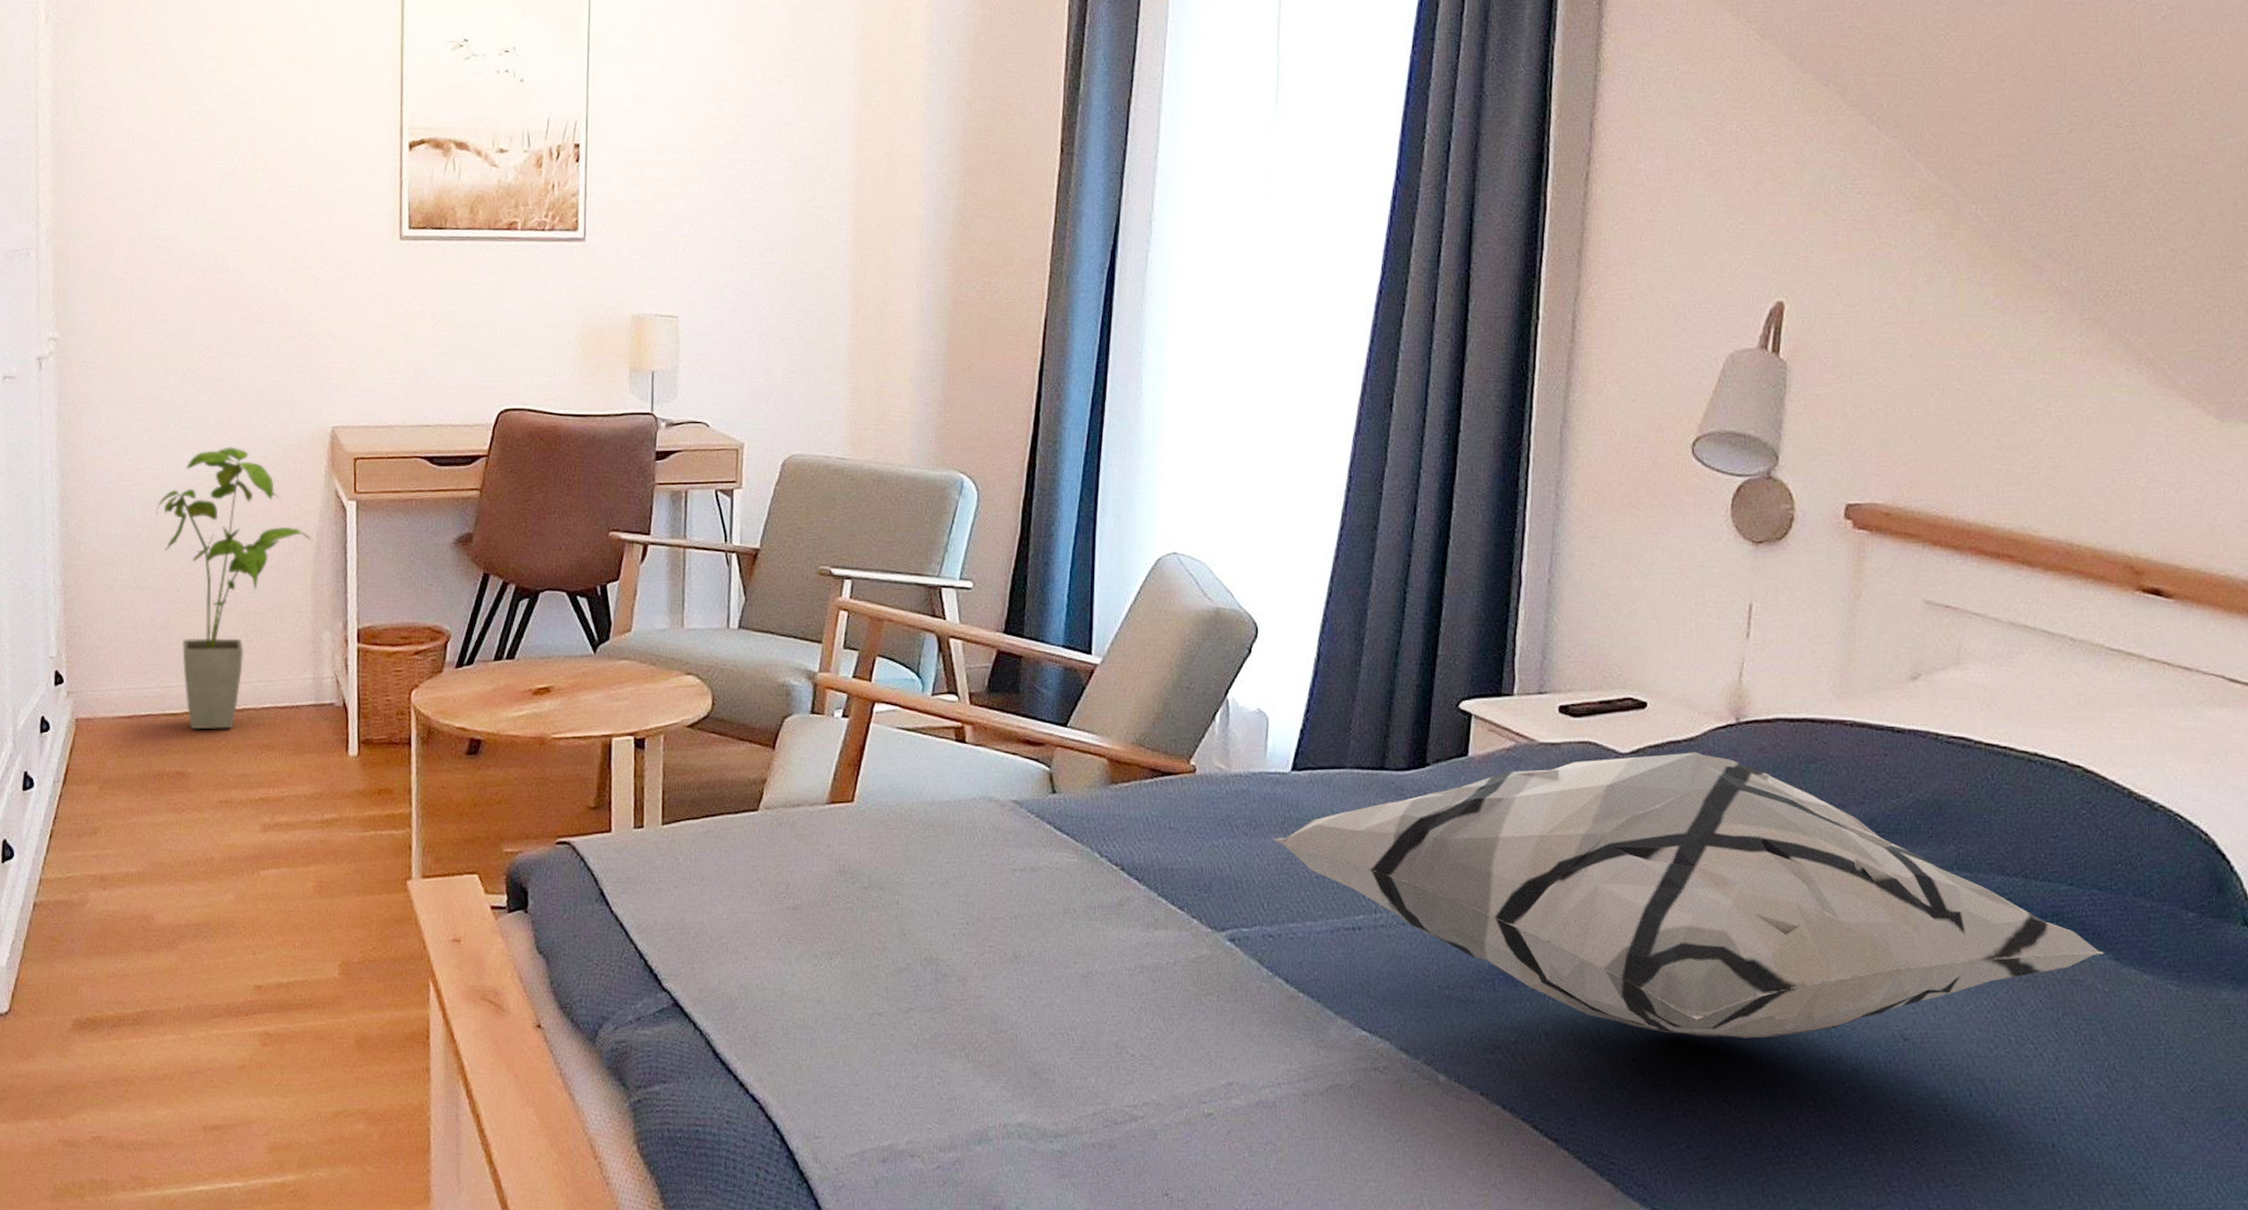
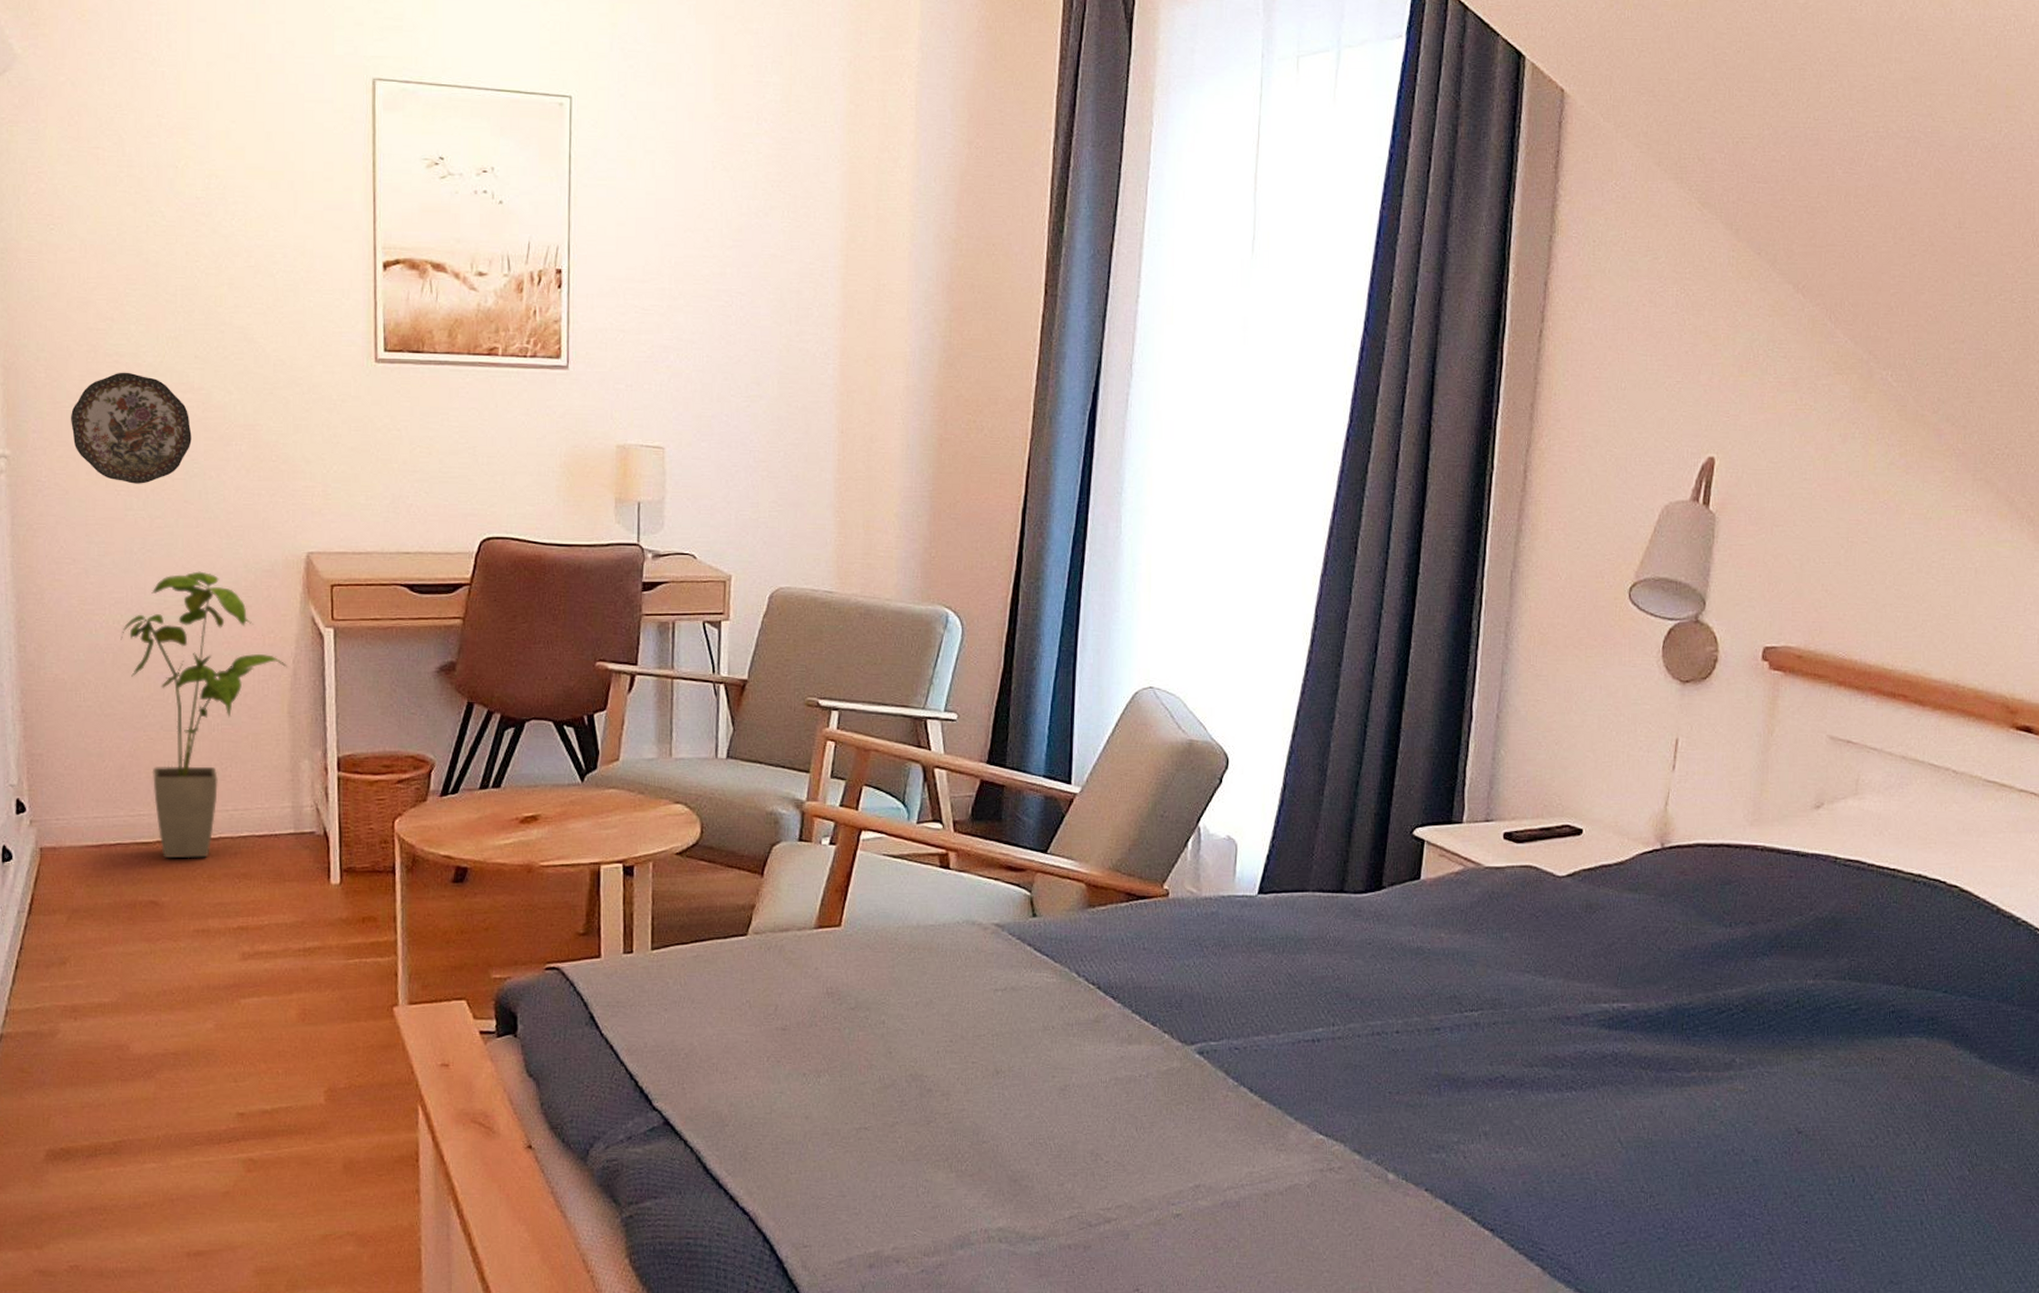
decorative plate: none [115,255,226,363] -> present [71,372,192,484]
decorative pillow: present [1273,752,2104,1038] -> none [1240,875,1971,1134]

